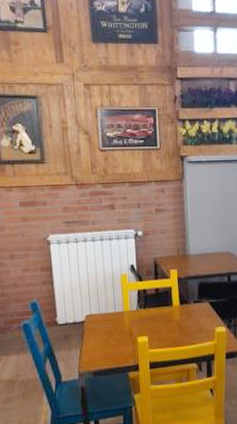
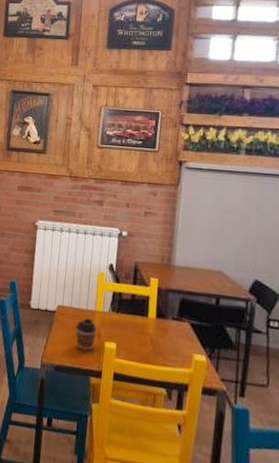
coffee cup: none [107,320,128,351] -> present [75,318,97,351]

